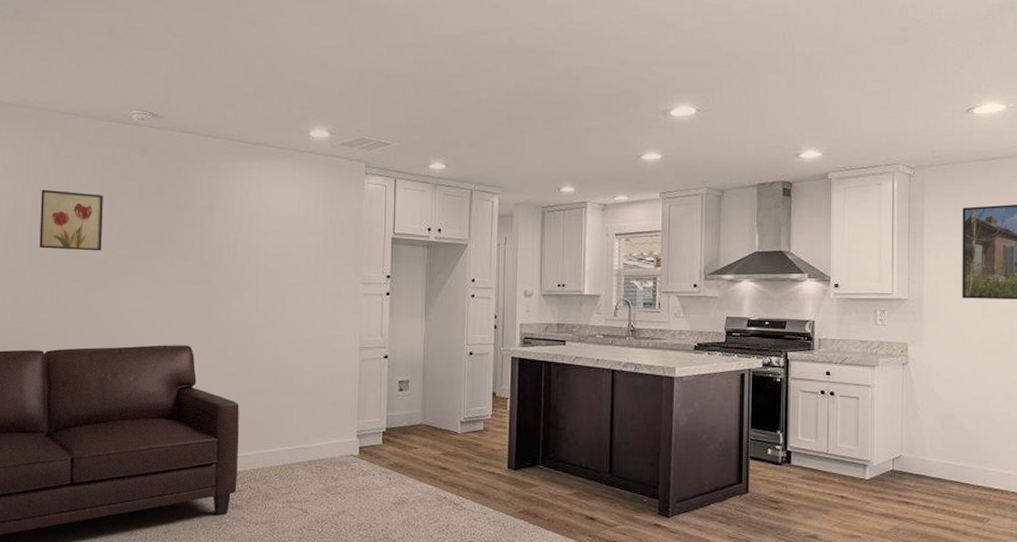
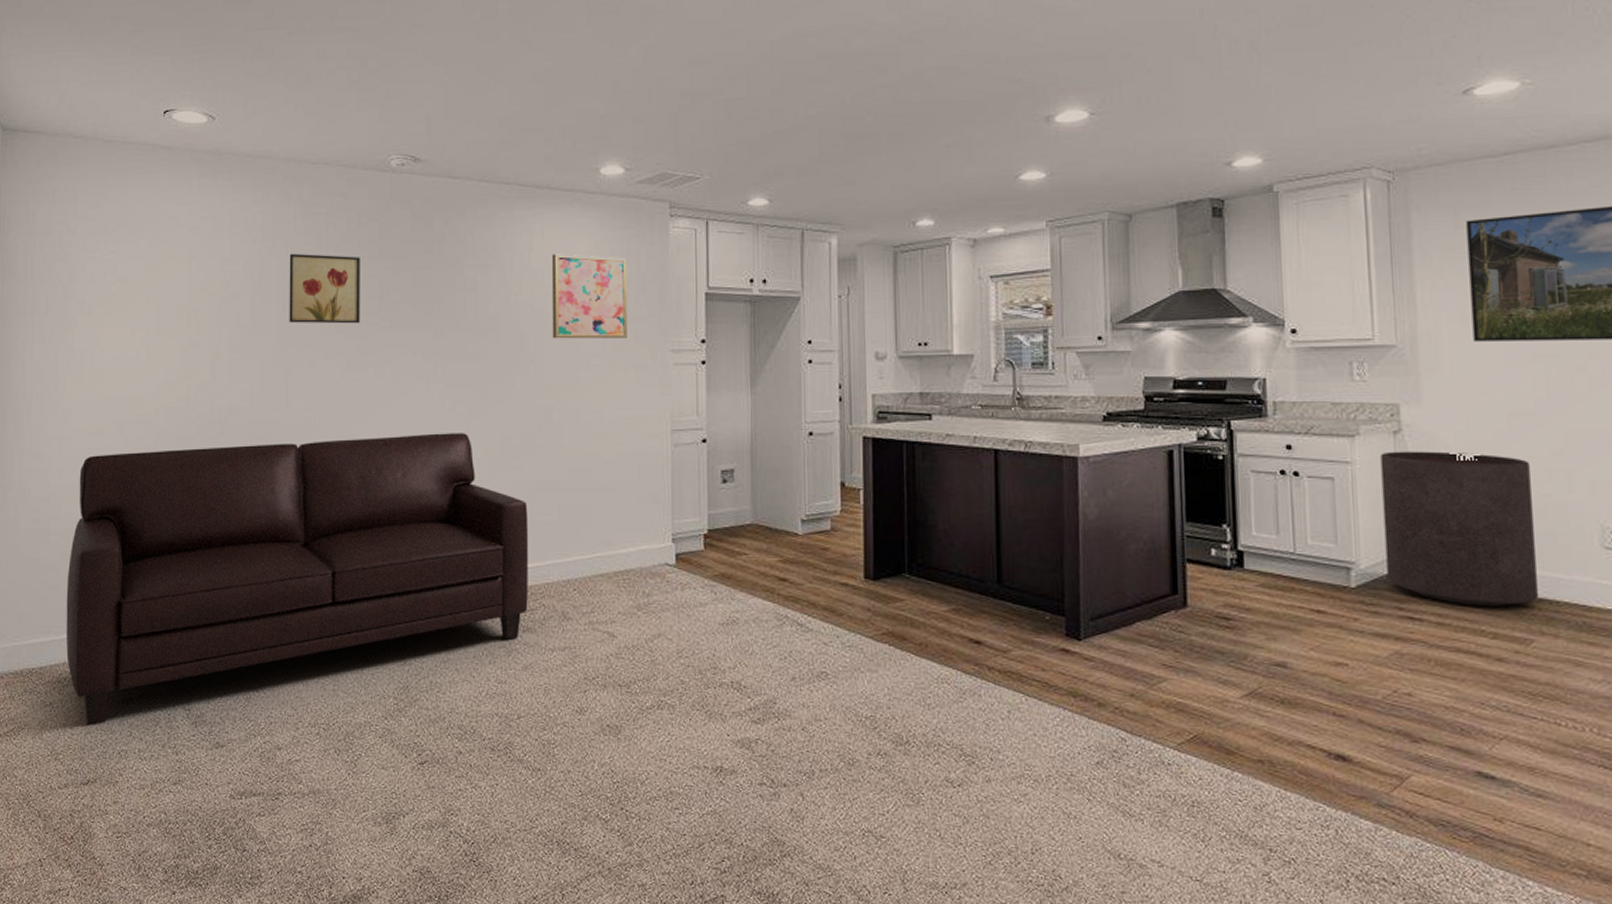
wall art: none [264,200,328,272] -> present [551,253,627,339]
trash can: none [891,378,994,495] -> present [1380,451,1538,607]

